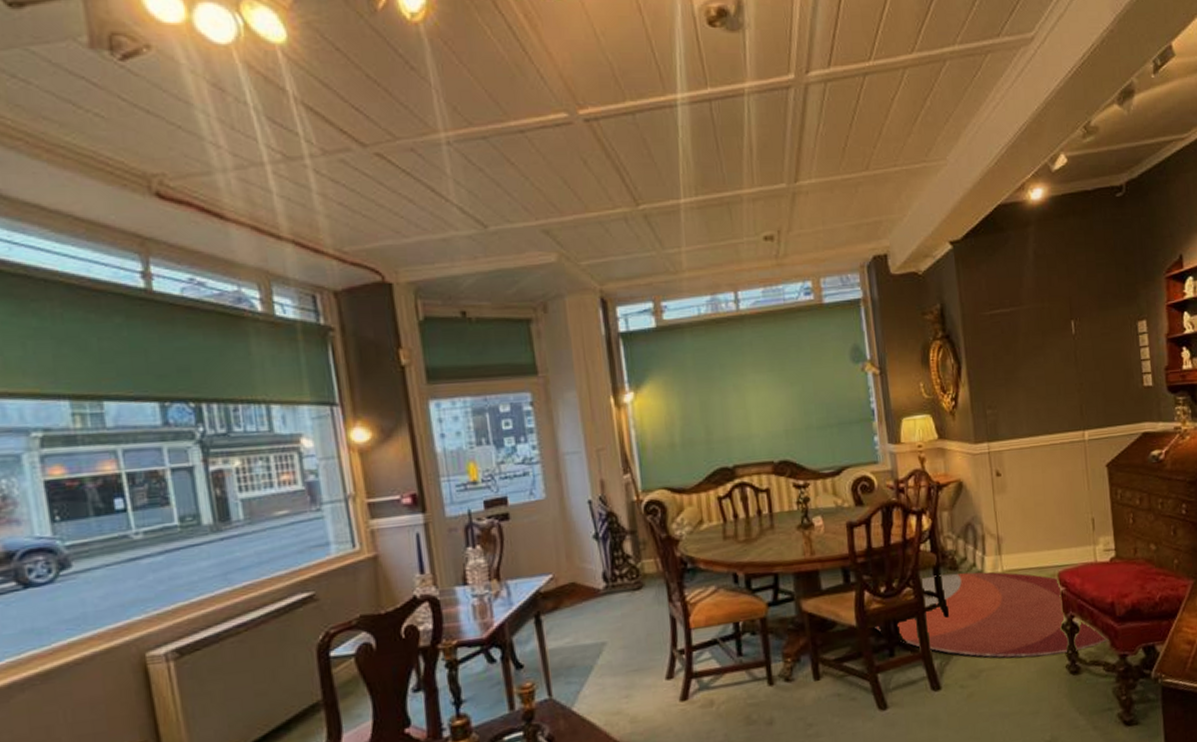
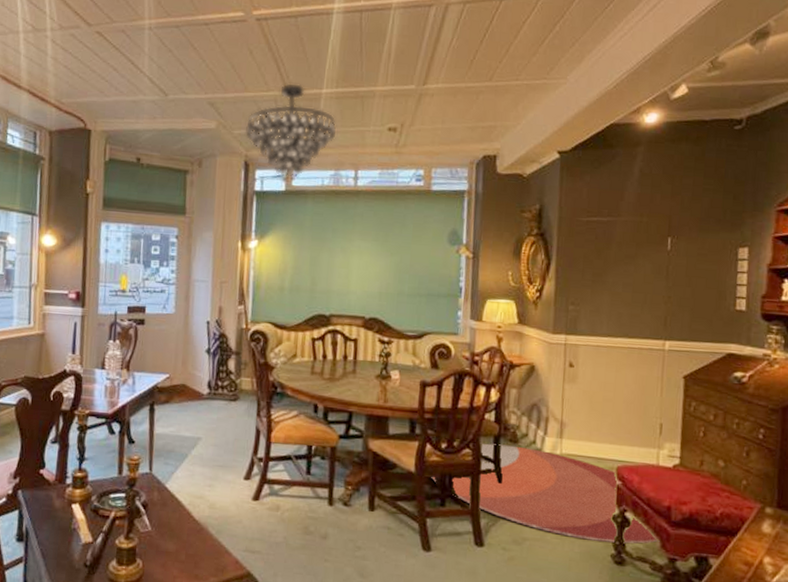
chandelier: none [593,194,705,310] -> present [245,82,337,177]

